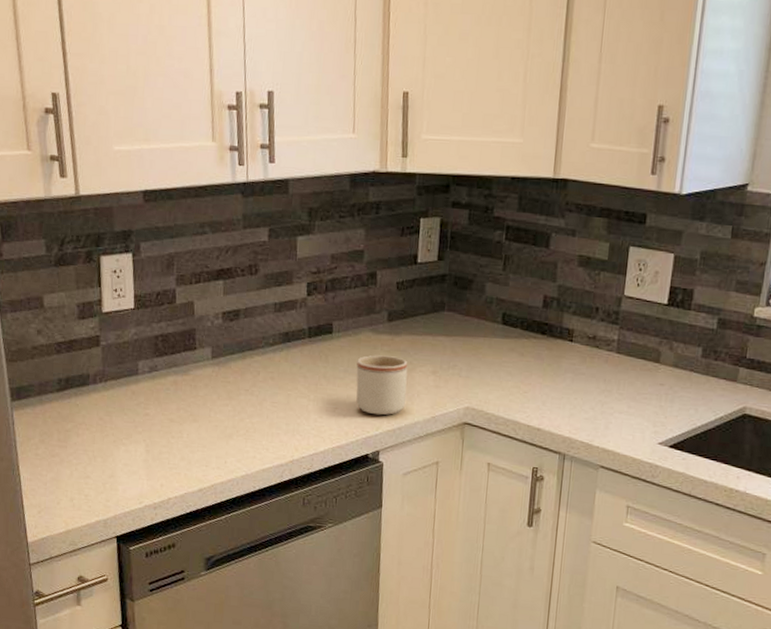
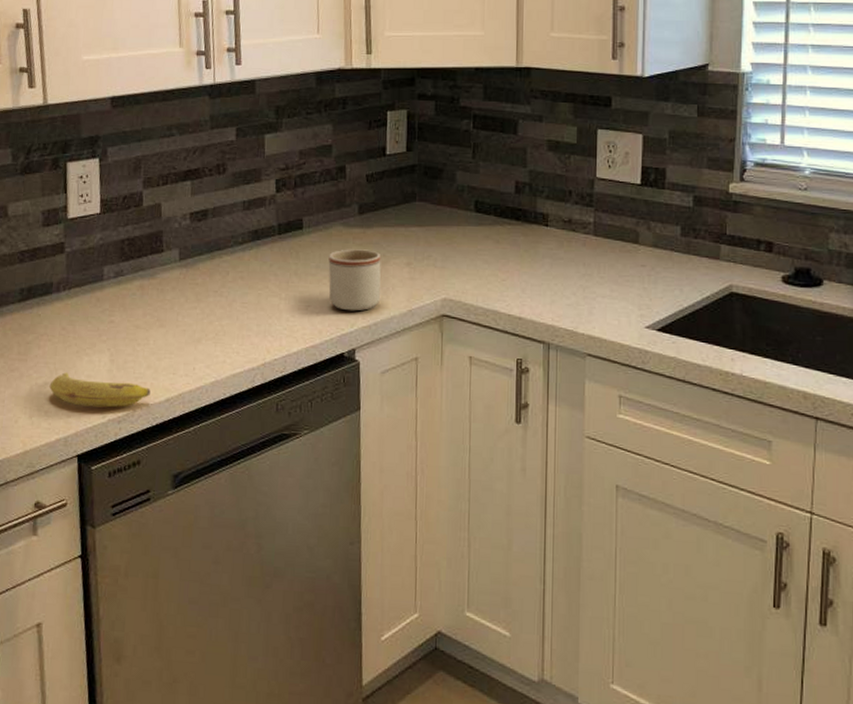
fruit: none [88,460,184,495] -> present [49,372,151,408]

